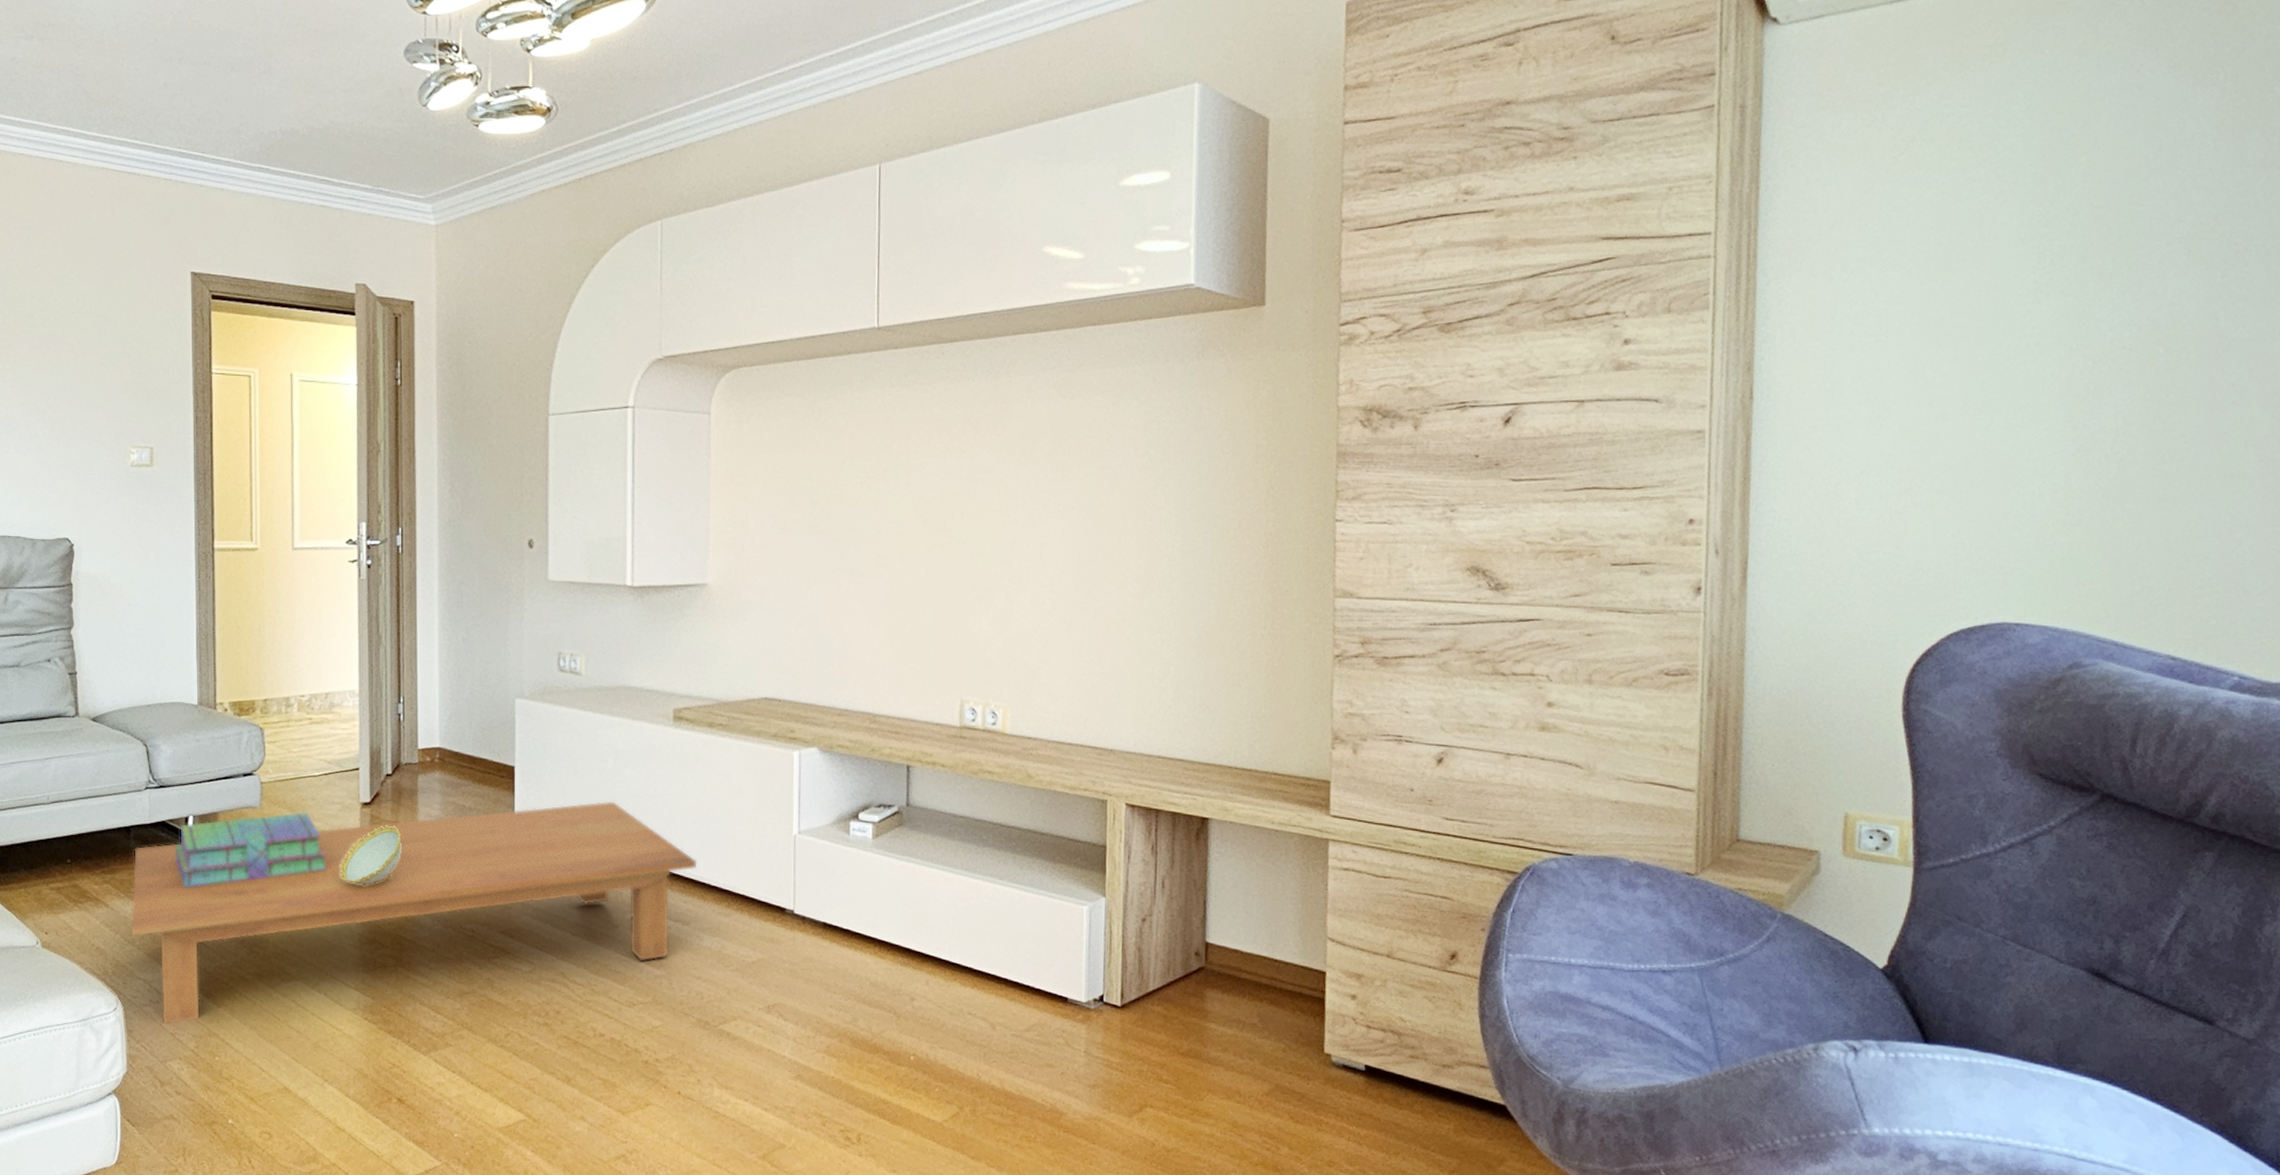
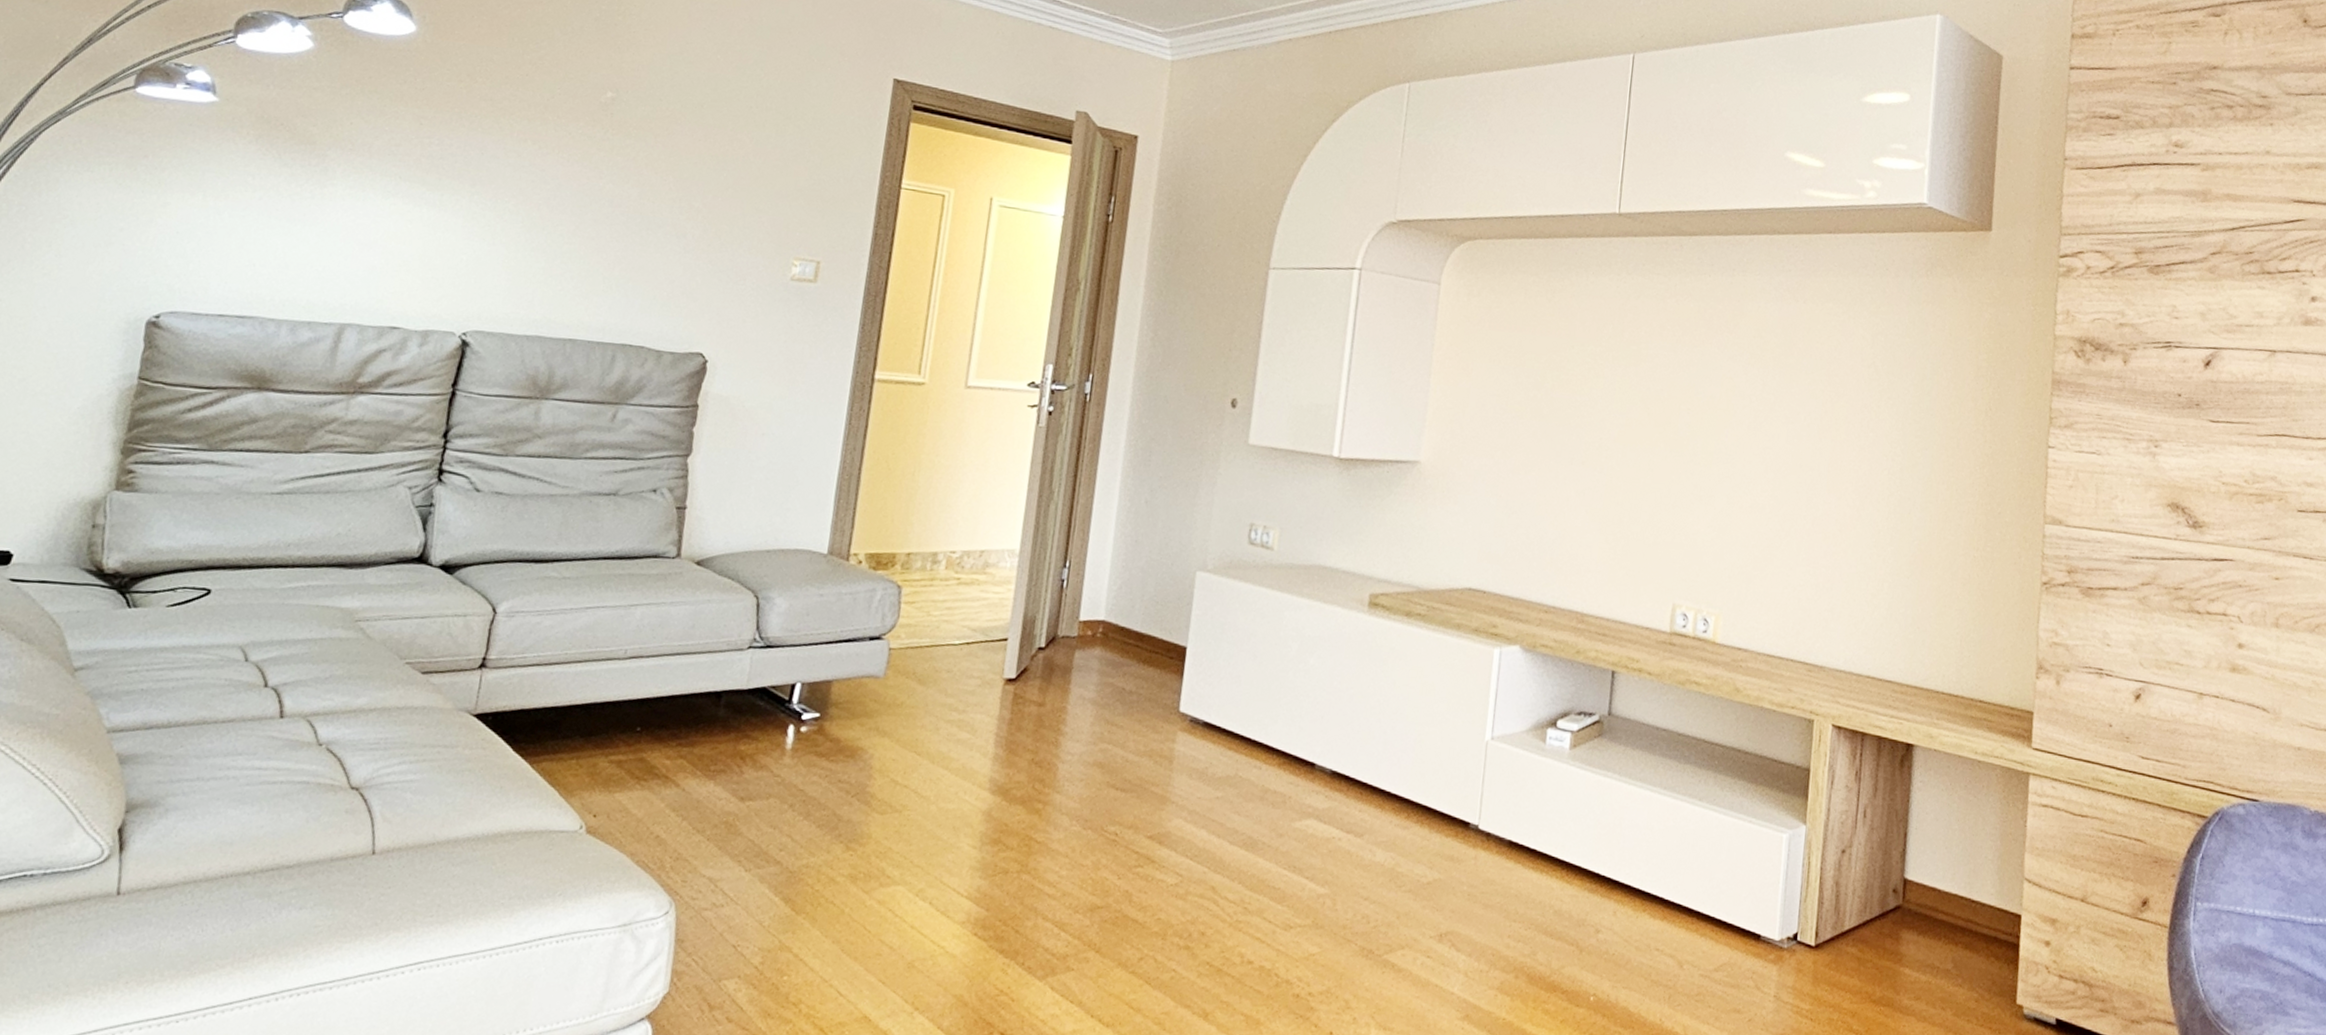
coffee table: present [130,801,698,1024] -> none [702,692,1379,934]
stack of books: present [175,812,327,888] -> none [772,685,956,768]
decorative bowl: present [339,825,402,885] -> none [968,706,1046,775]

